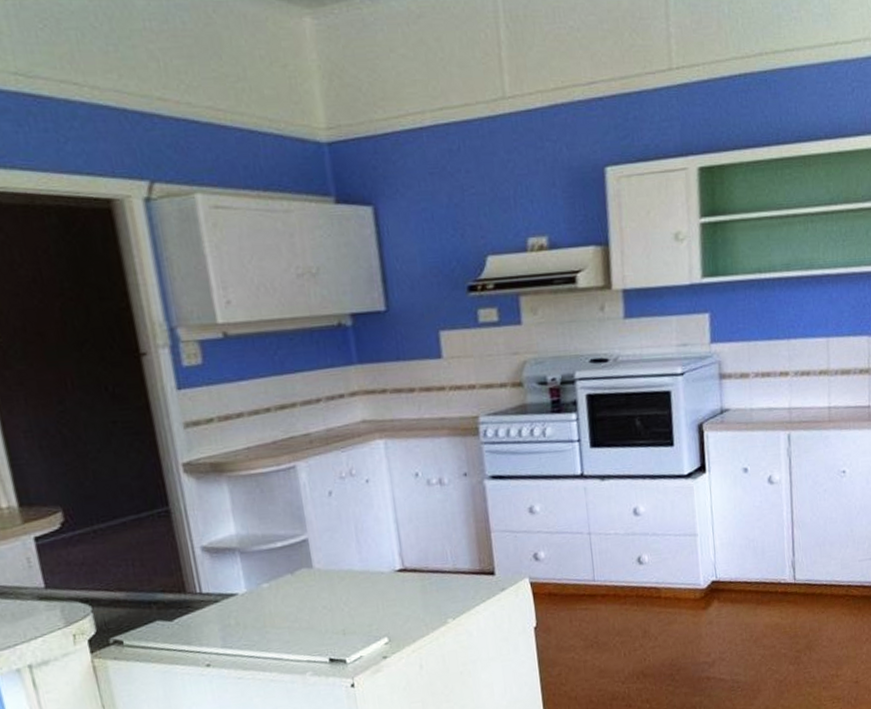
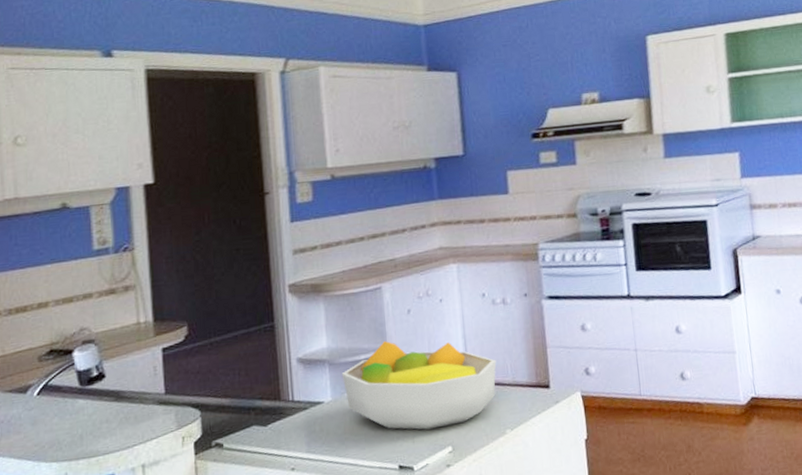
fruit bowl: none [255,526,435,621] -> present [341,340,497,430]

